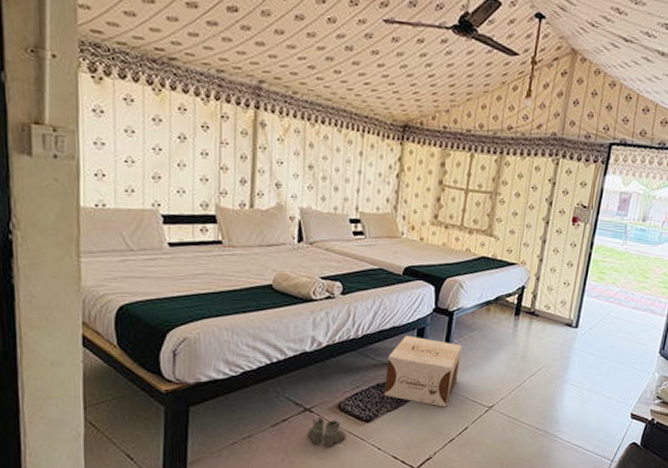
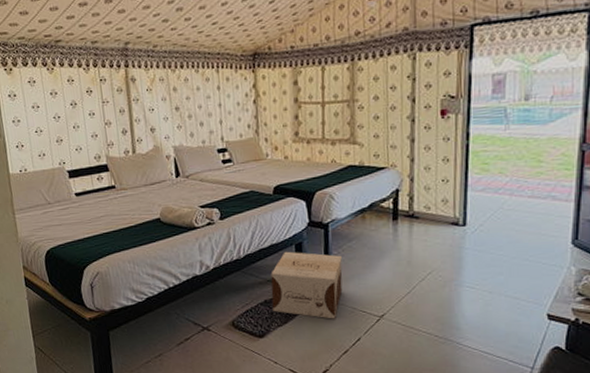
boots: present [308,417,346,448] -> none [209,335,244,363]

